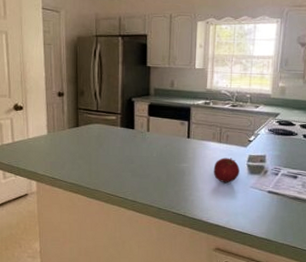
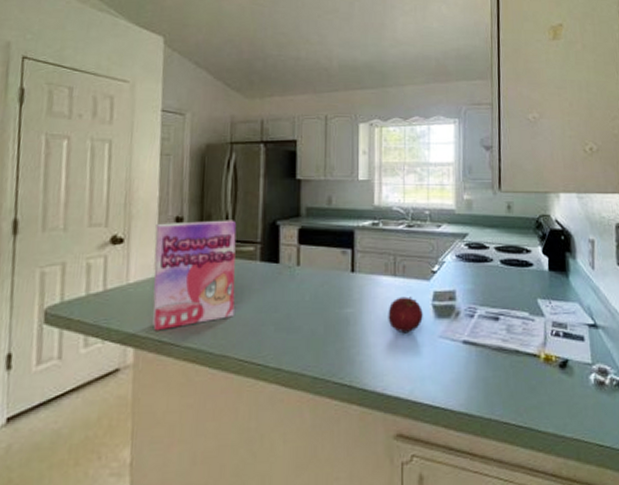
cereal box: none [44,96,103,171] -> present [152,220,237,331]

